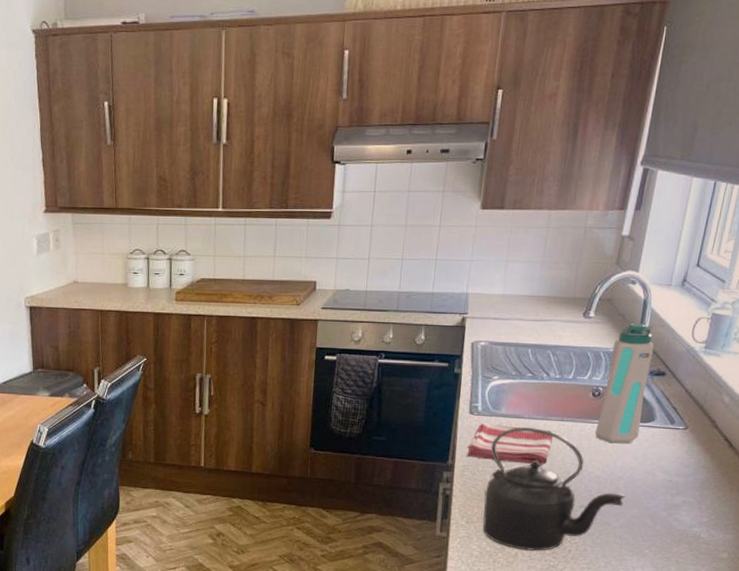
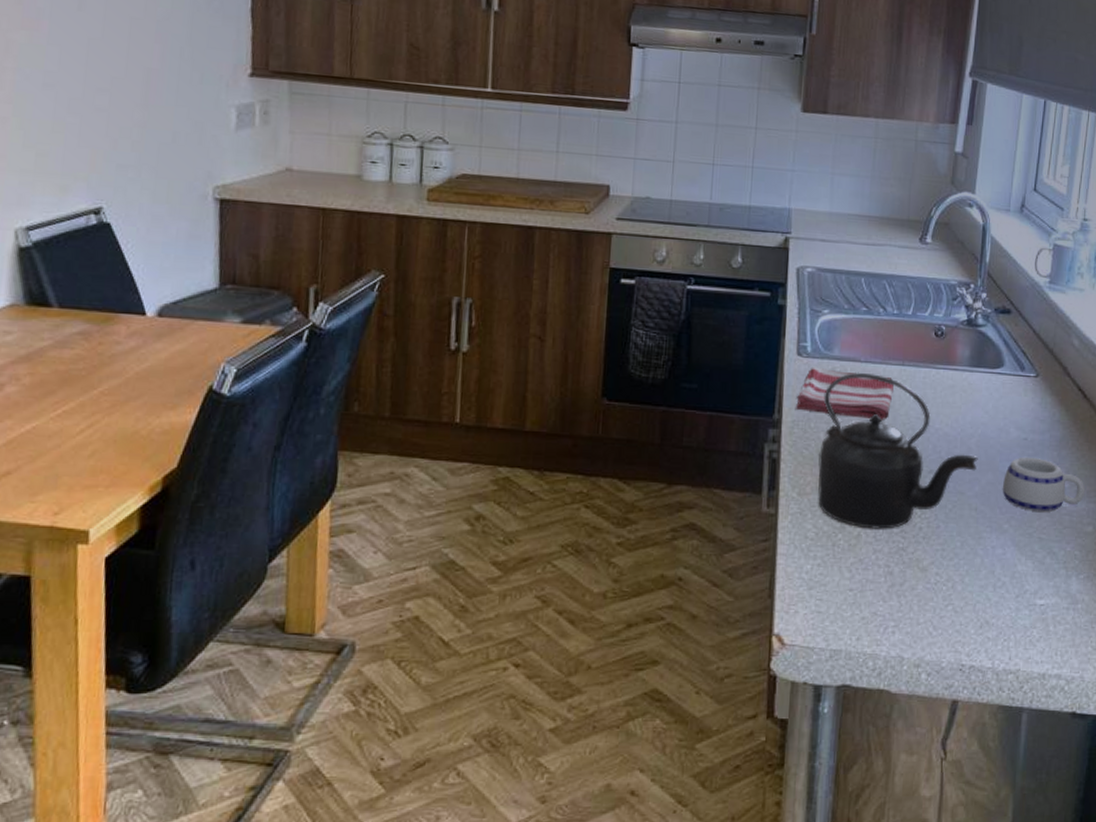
water bottle: present [595,322,655,444] -> none [940,251,997,395]
mug: none [645,495,724,541] -> present [1002,457,1085,513]

